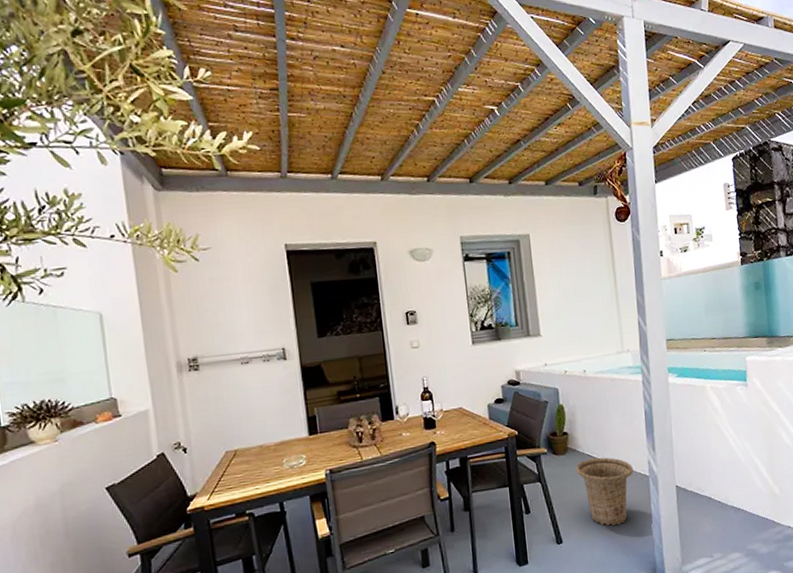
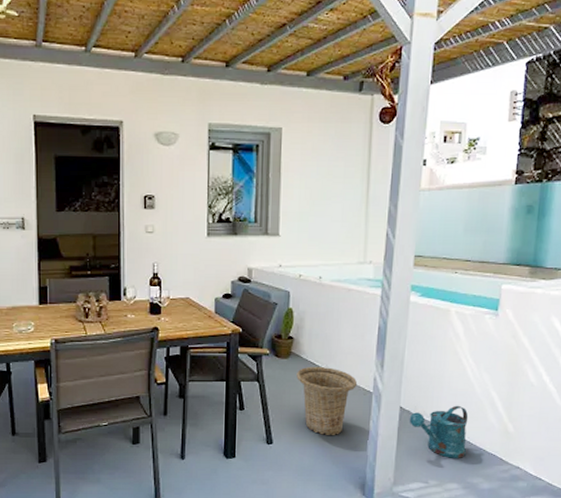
watering can: none [686,475,742,529] -> present [409,405,469,458]

